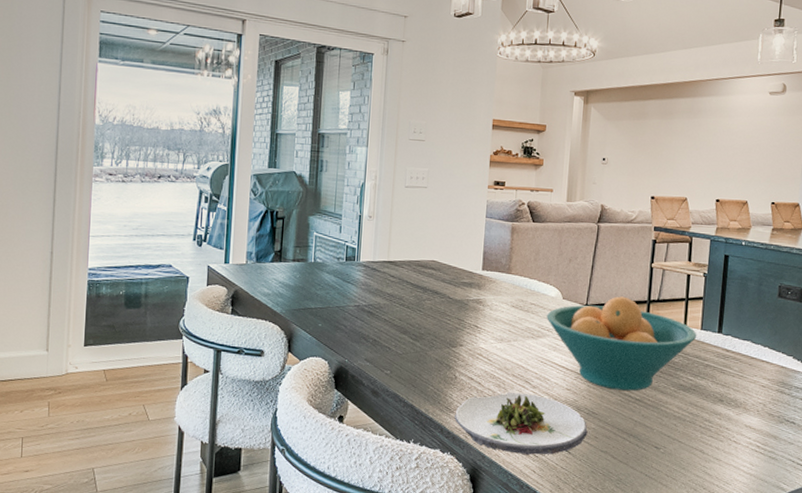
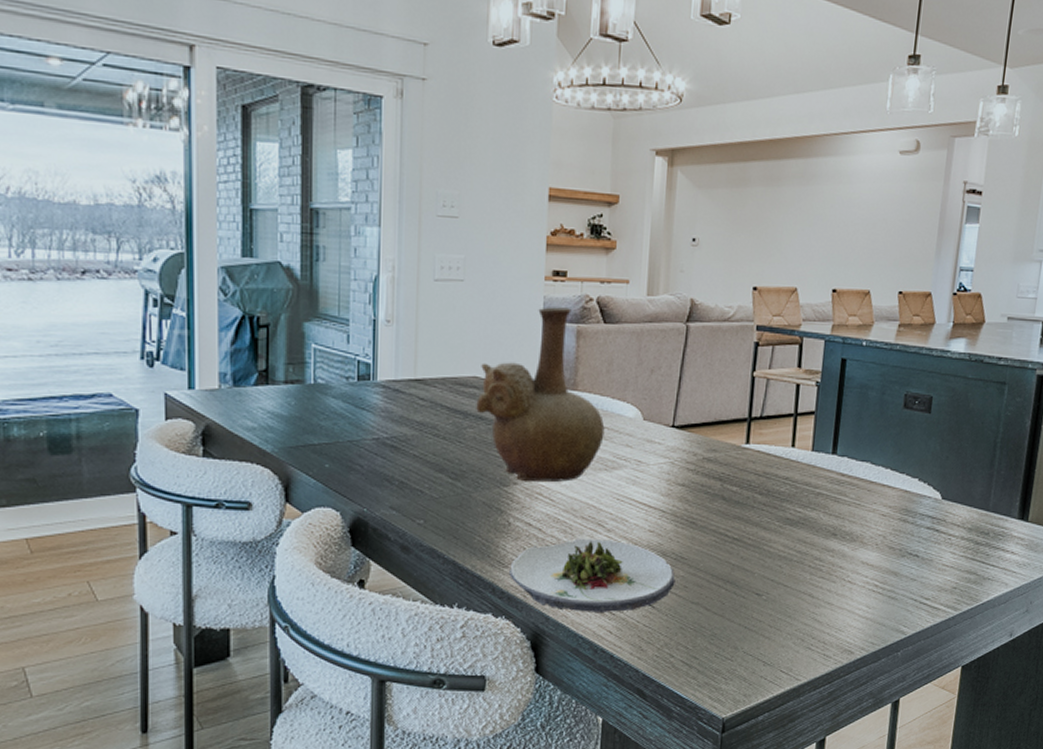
vase: none [433,208,532,346] -> present [476,307,605,482]
fruit bowl: present [547,296,697,391] -> none [623,414,807,529]

